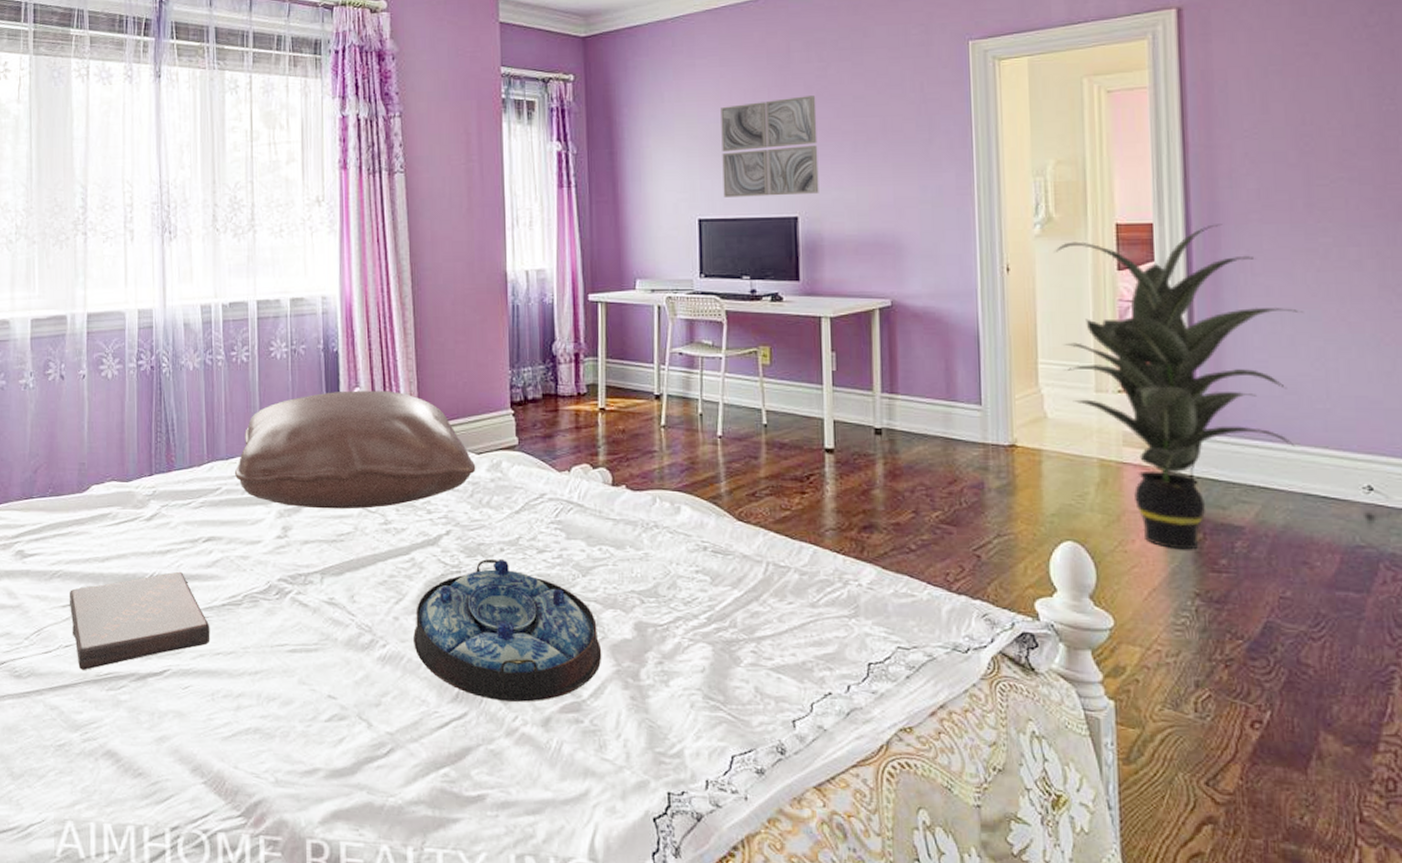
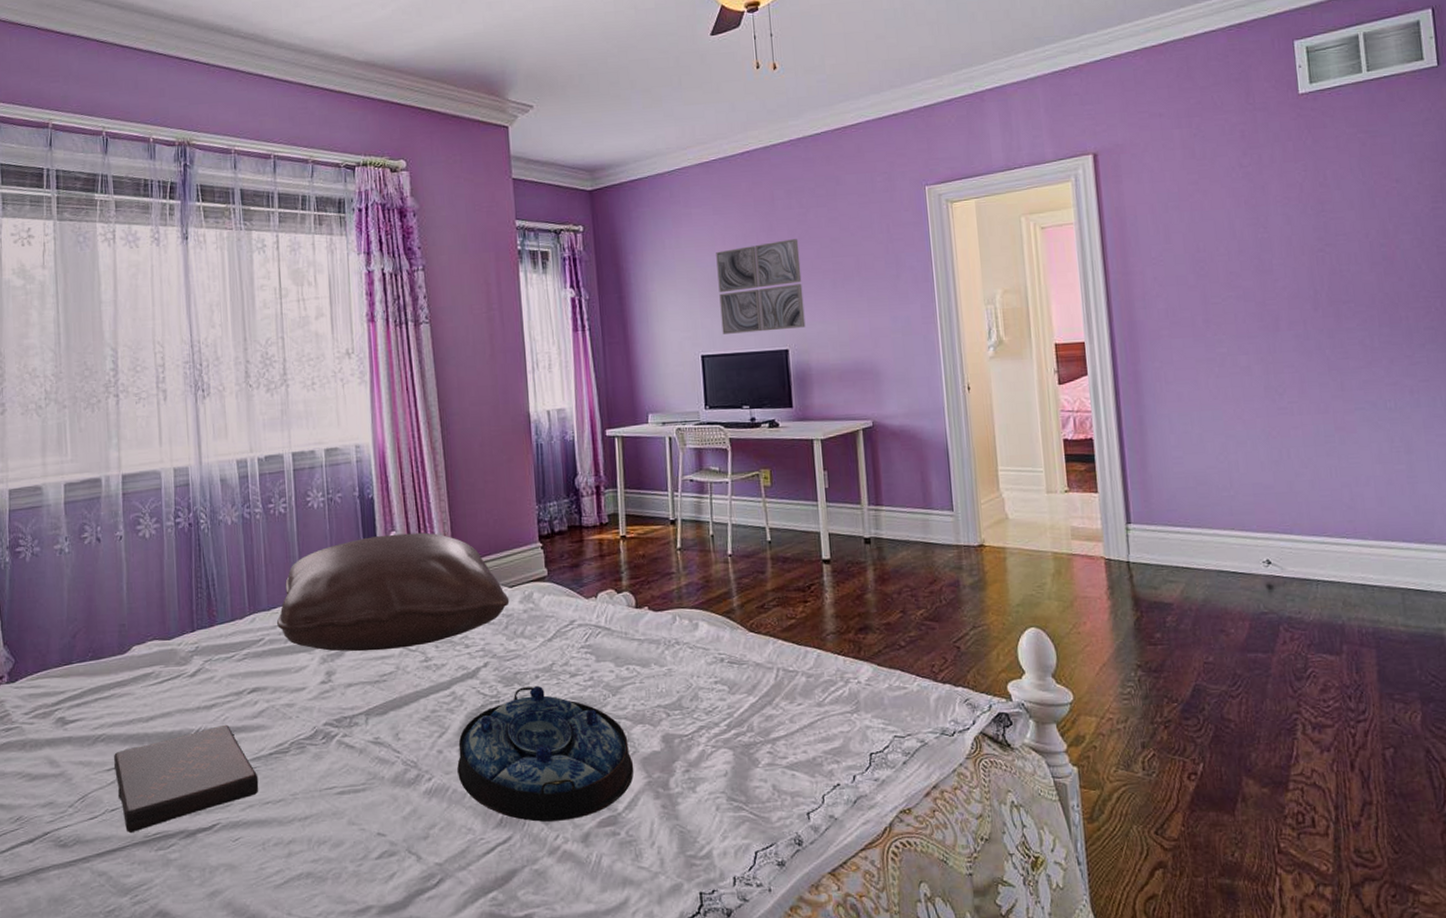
indoor plant: present [1055,224,1303,550] -> none [1006,340,1208,628]

